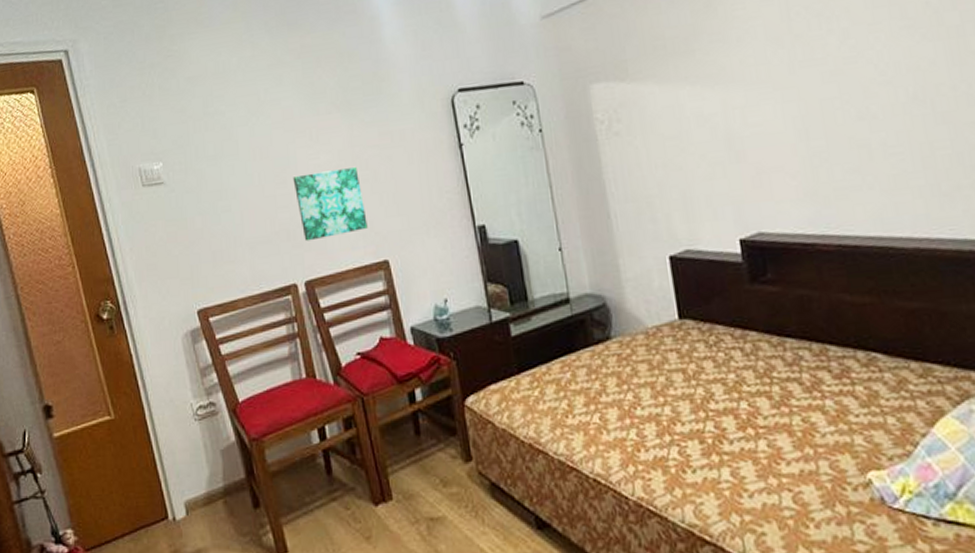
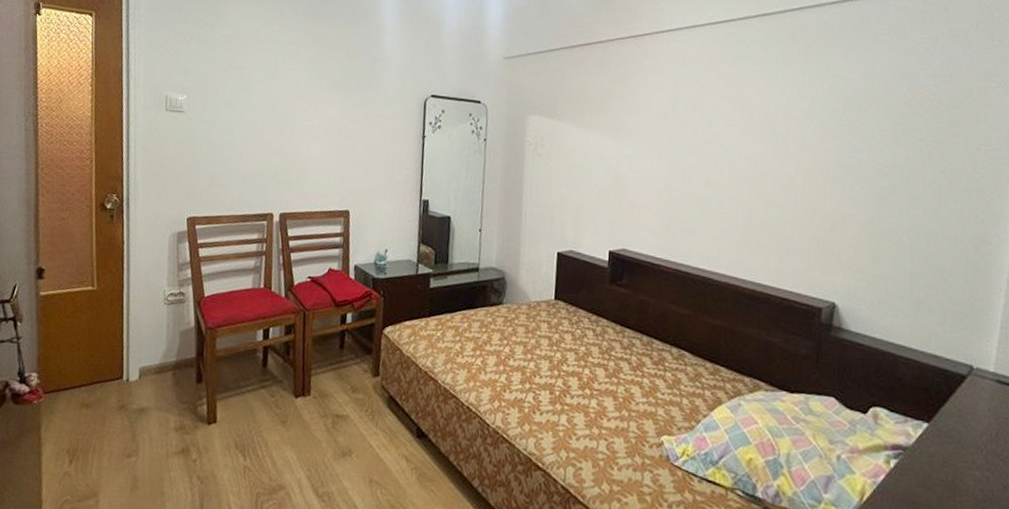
wall art: present [292,167,368,242] -> none [287,131,342,184]

